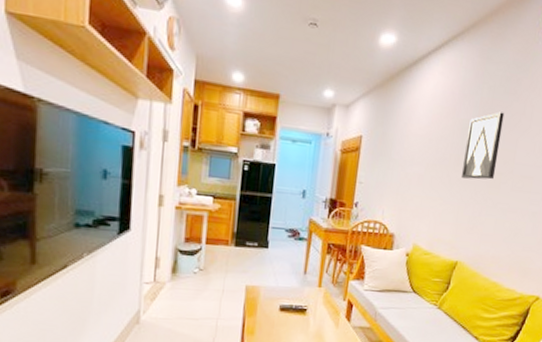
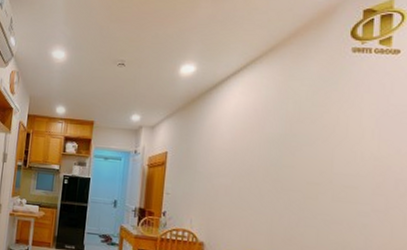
wall art: present [460,111,505,180] -> none [271,124,315,190]

